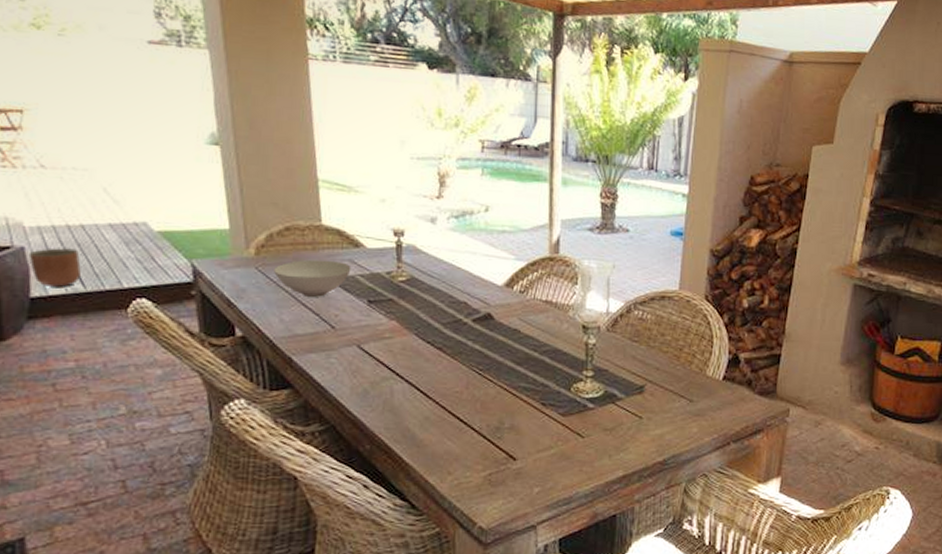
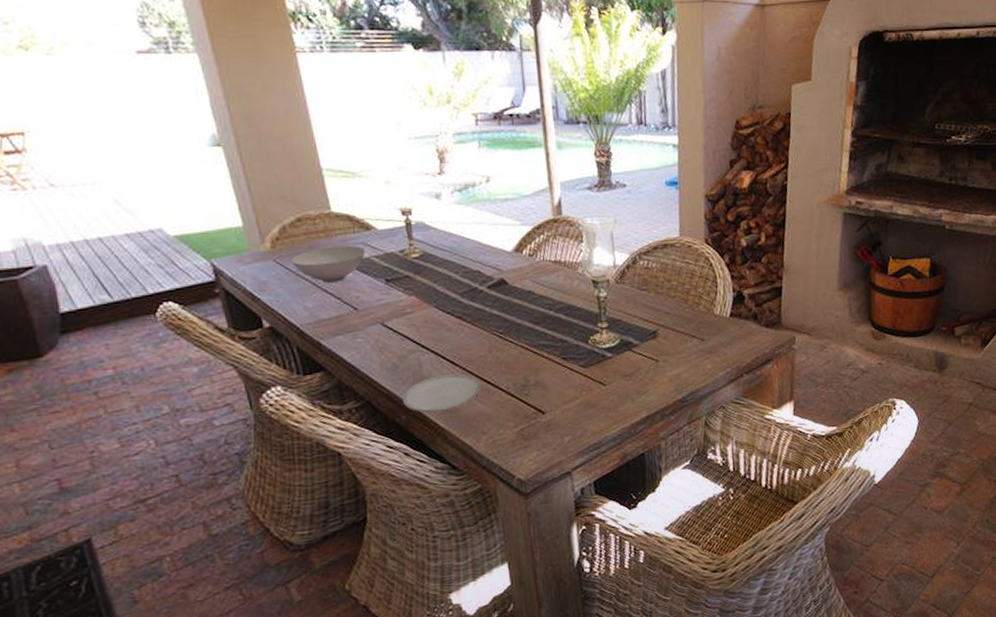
planter: present [28,248,81,287] -> none [52,261,106,301]
plate: none [369,407,453,446] -> present [403,374,481,413]

